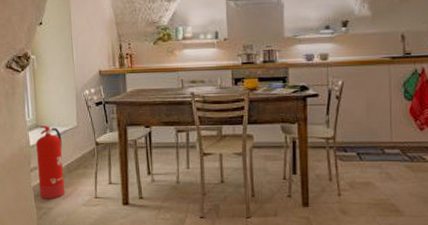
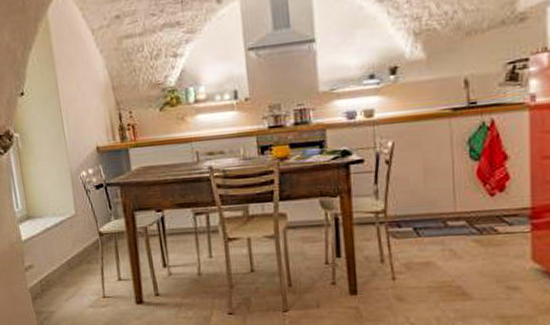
fire extinguisher: present [36,125,65,199] -> none [28,216,68,302]

